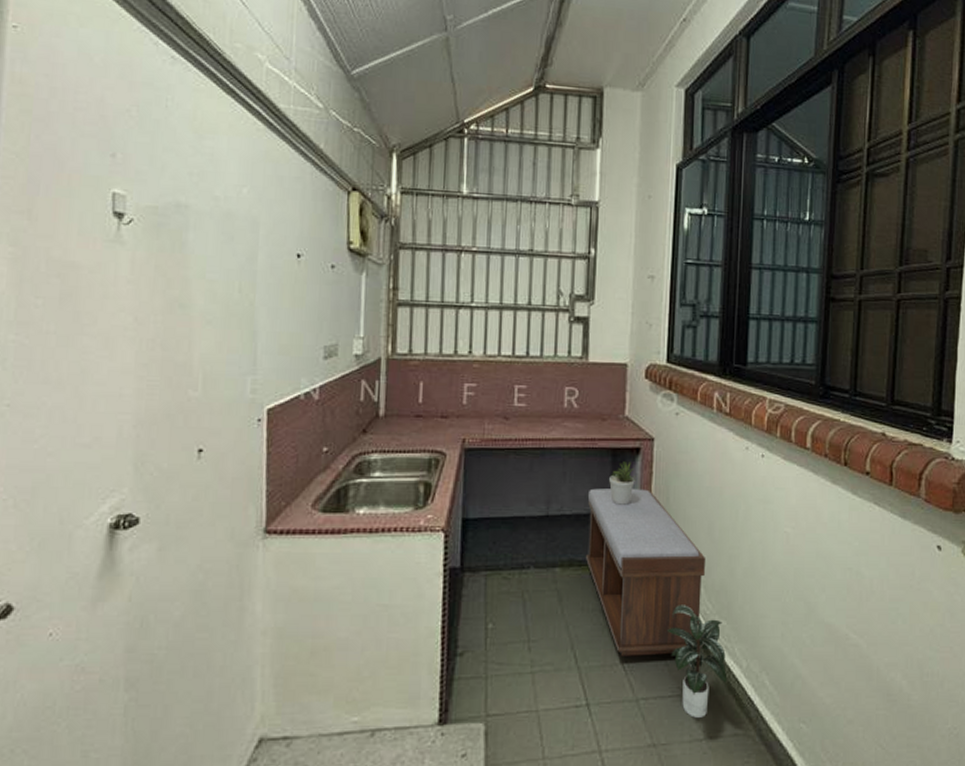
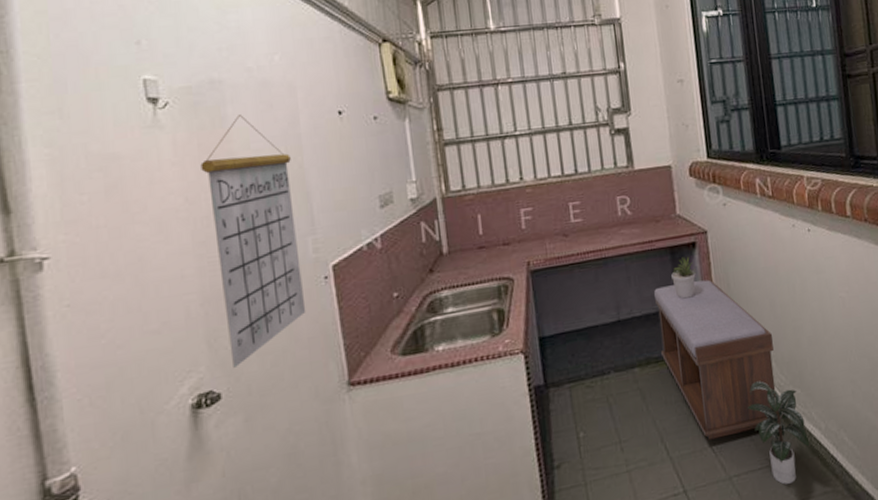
calendar: none [154,243,243,495] -> present [200,115,306,368]

